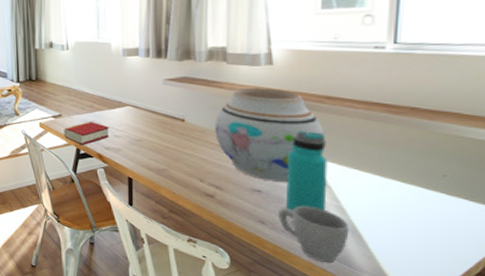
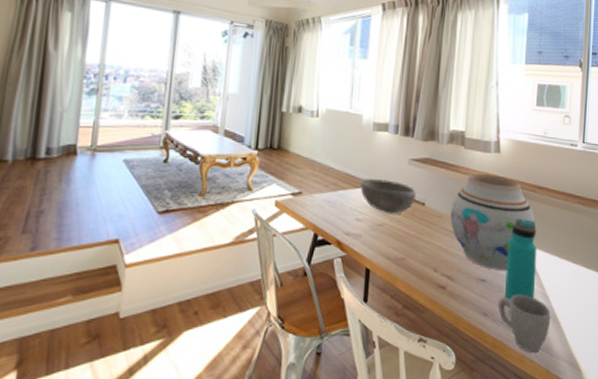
book: present [64,121,110,145] -> none [302,201,352,230]
bowl: none [115,99,174,130] -> present [360,177,416,214]

